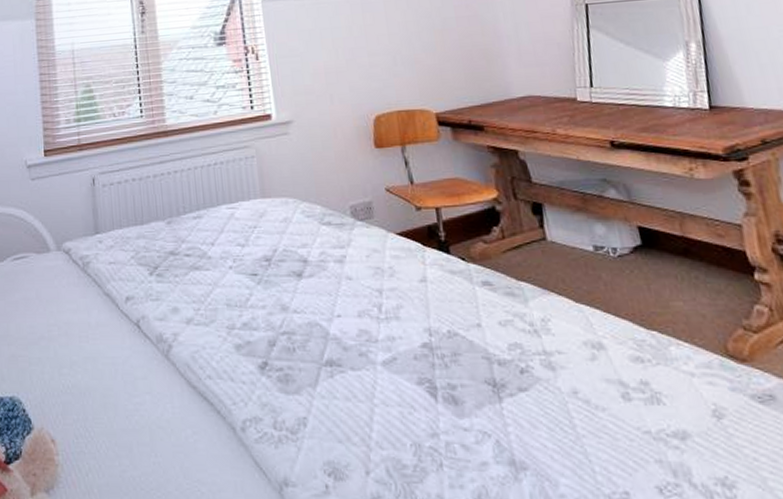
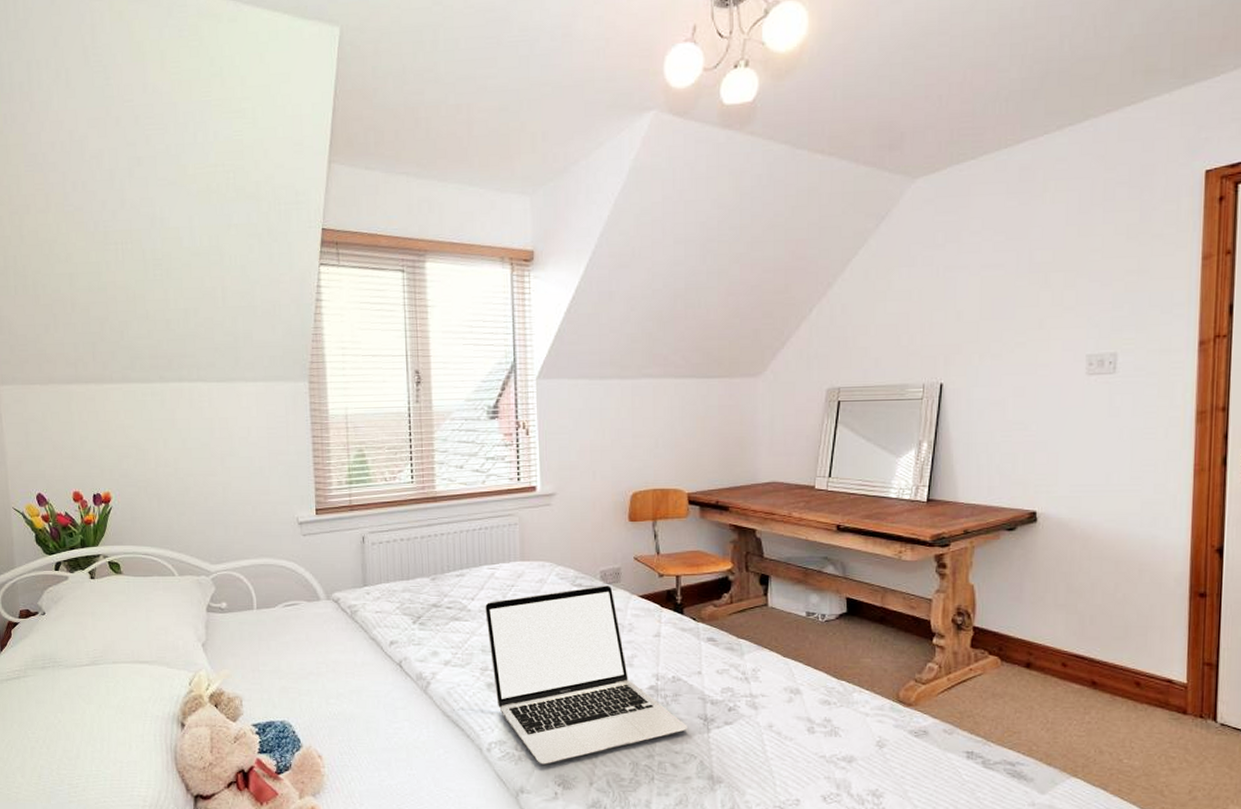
laptop: none [227,223,475,448] -> present [485,586,688,764]

